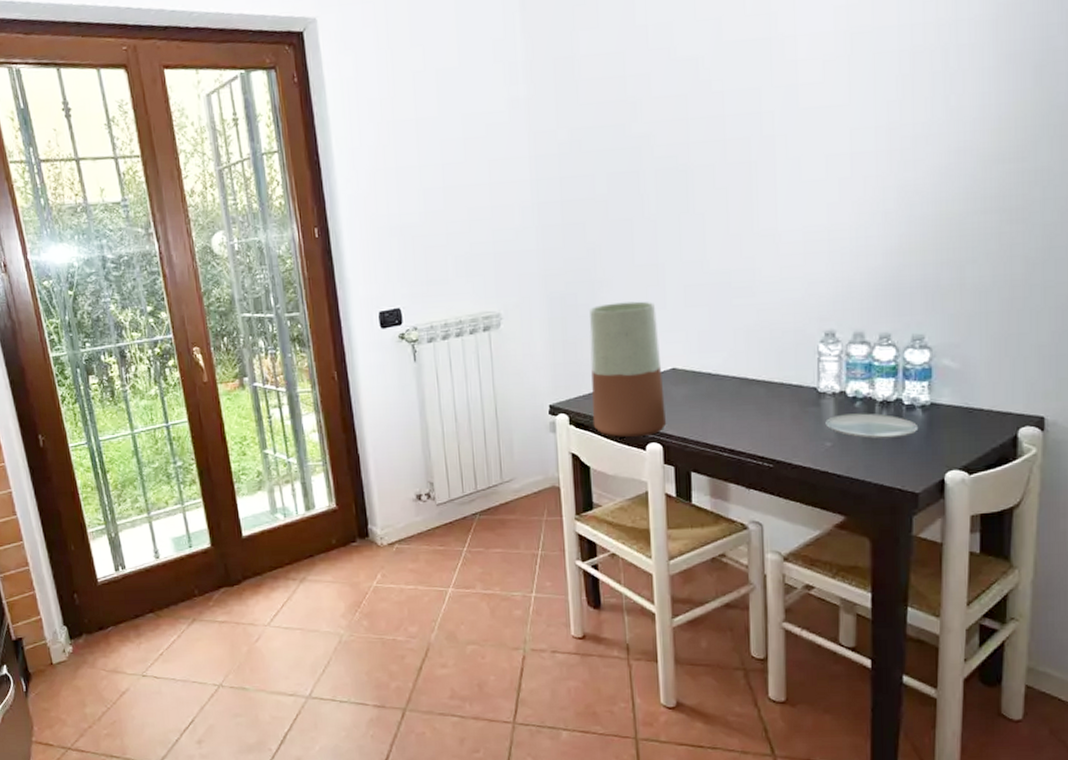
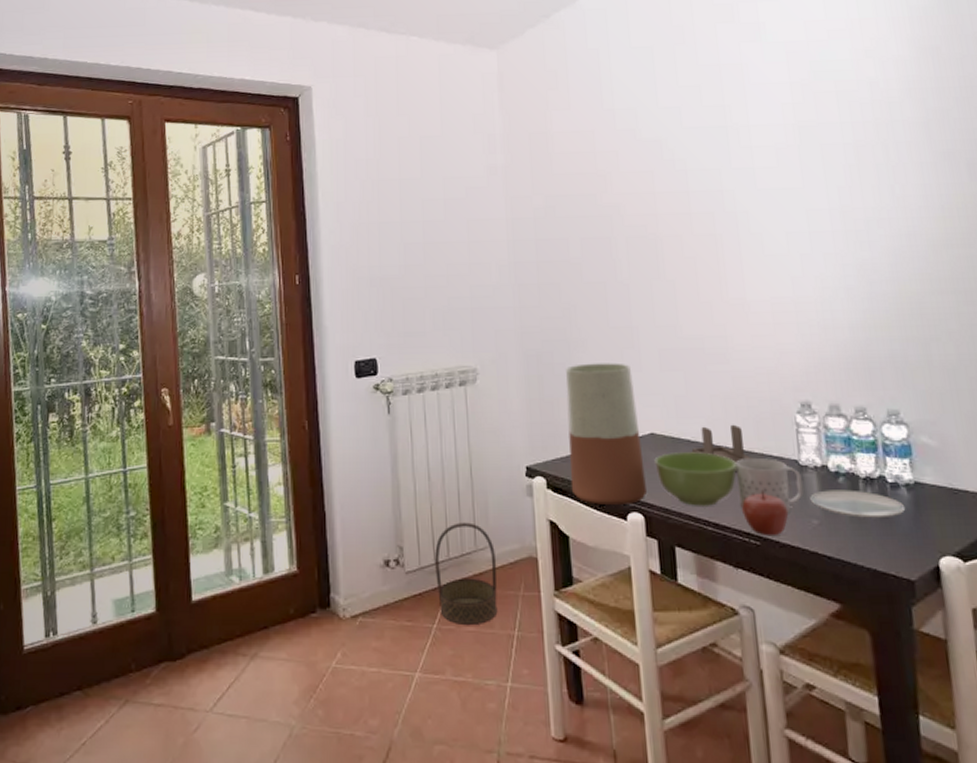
basket: none [463,458,523,547] -> present [435,522,498,625]
bowl: none [675,384,755,435] -> present [654,452,737,506]
napkin holder: none [705,356,771,401] -> present [685,424,752,471]
mug: none [755,387,819,437] -> present [736,458,804,513]
fruit: none [758,416,803,459] -> present [742,489,789,537]

